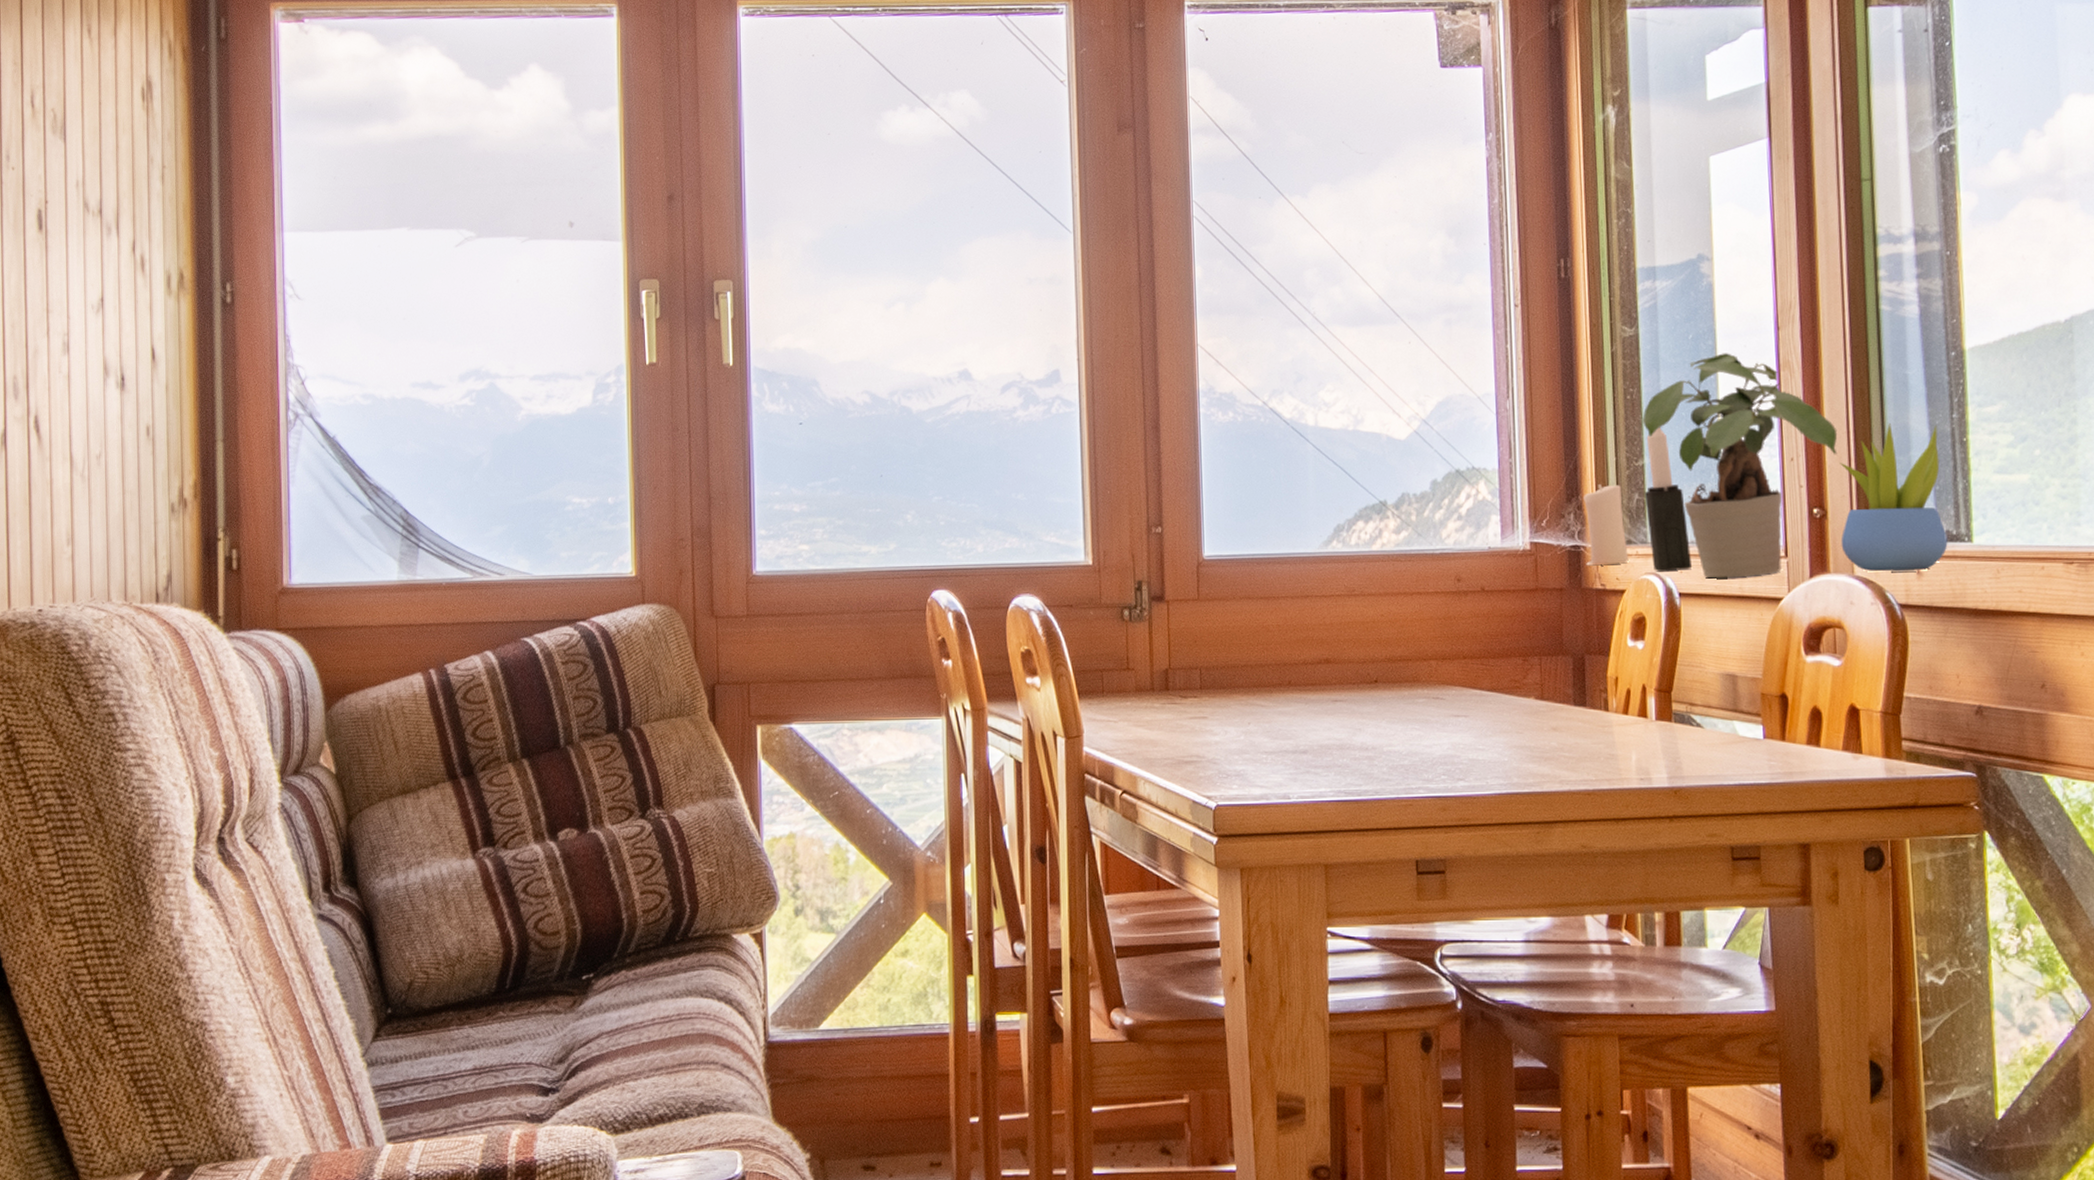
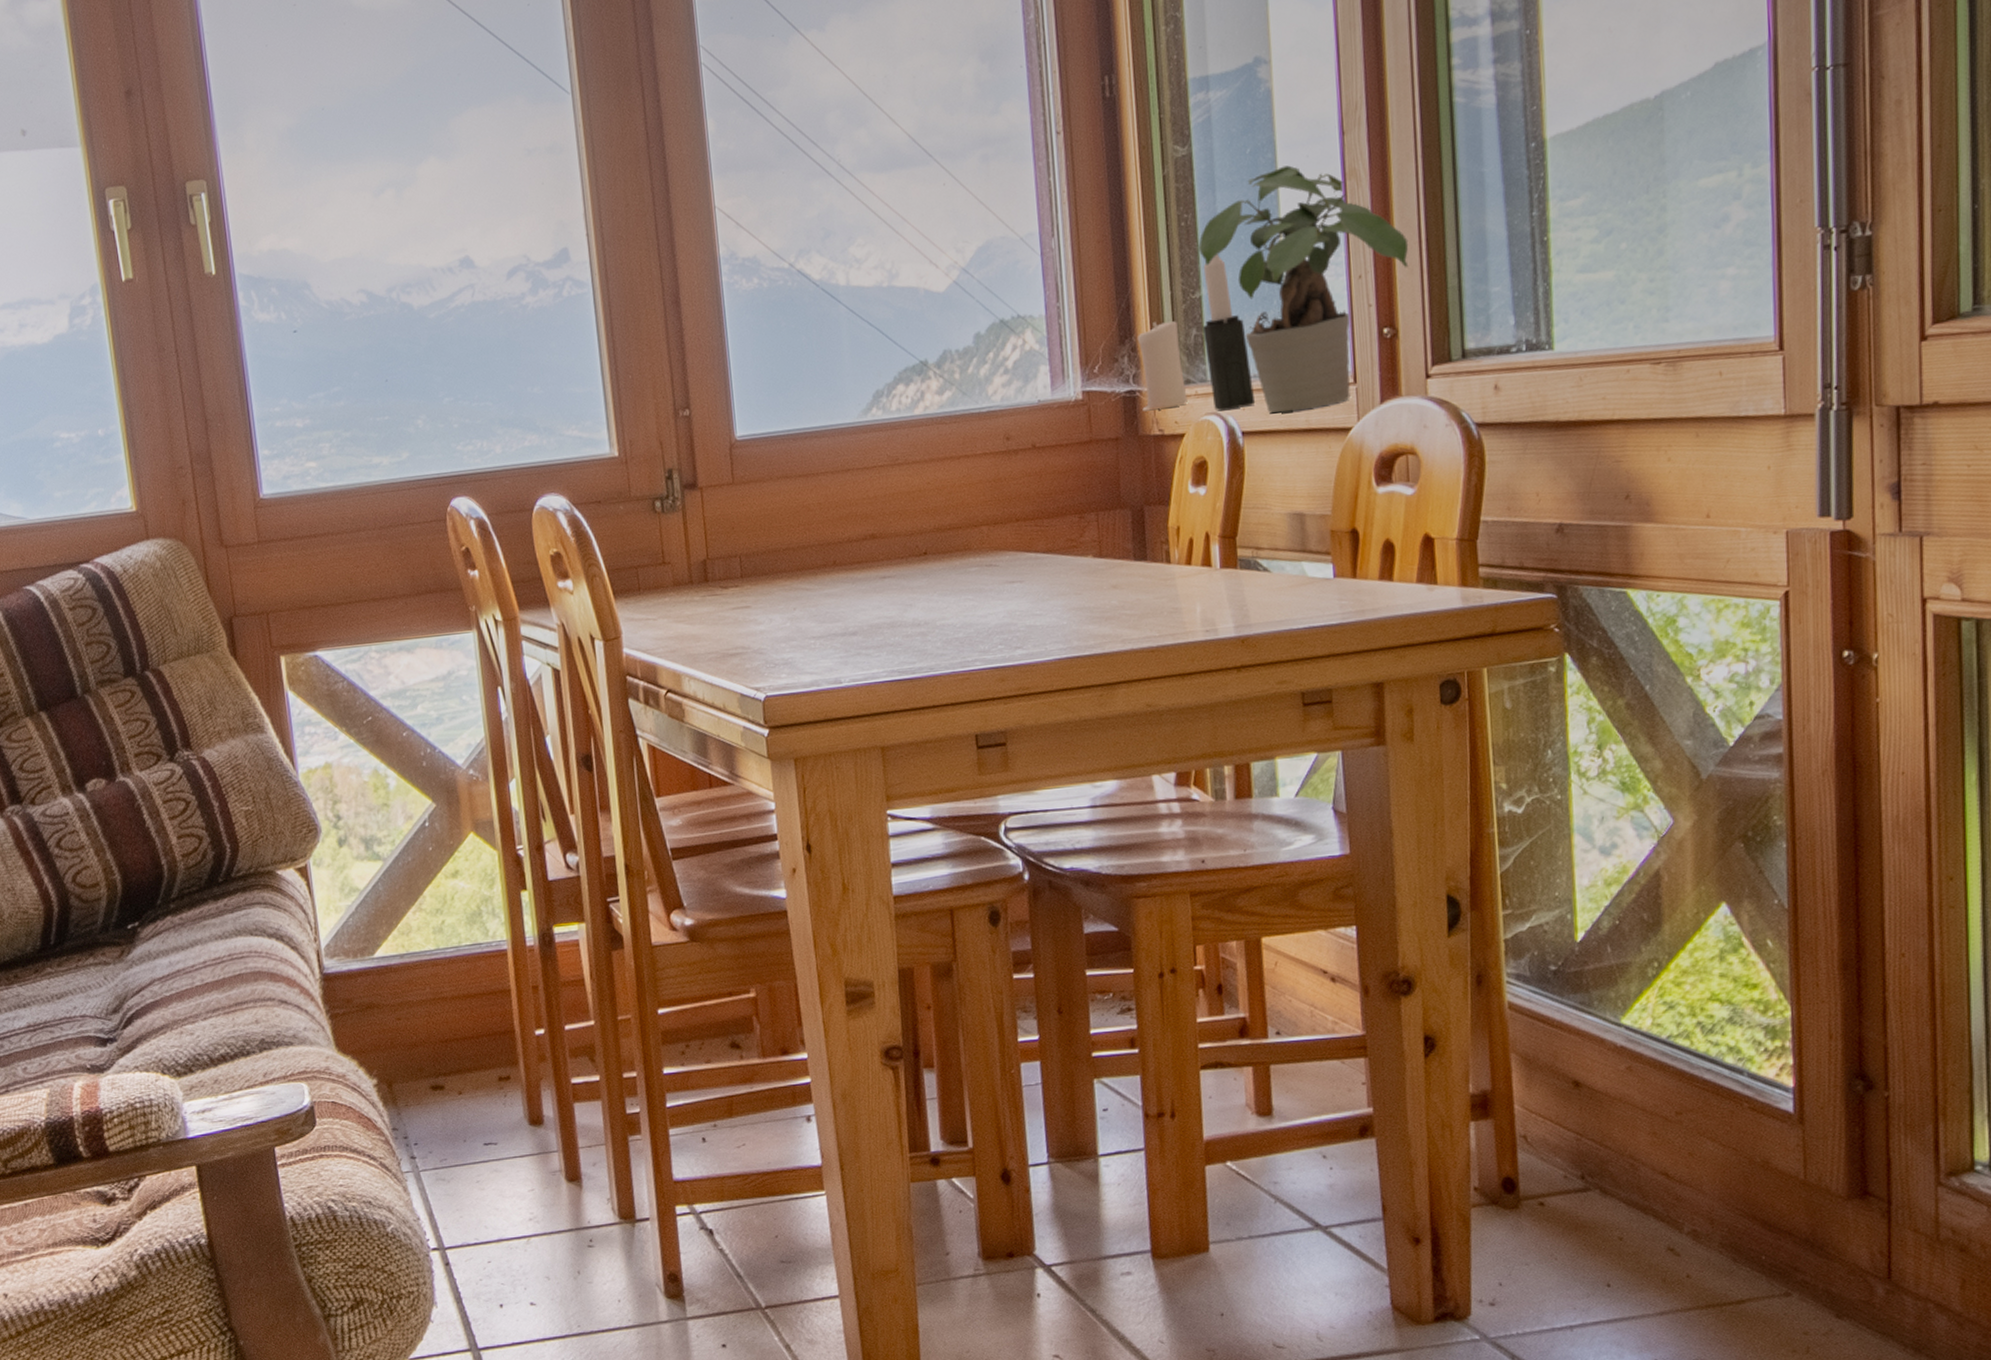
succulent plant: present [1840,423,1948,572] -> none [1411,225,1527,391]

